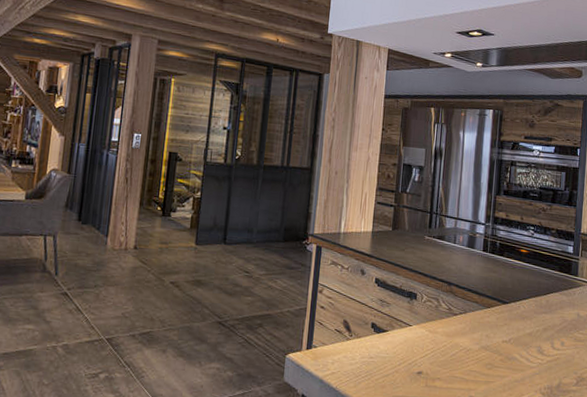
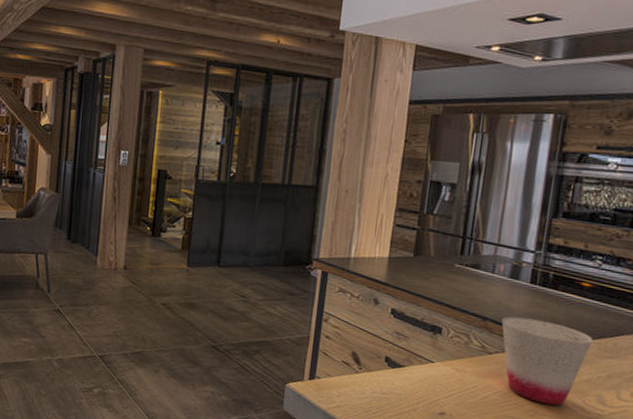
cup: none [463,281,532,358] -> present [501,316,594,406]

